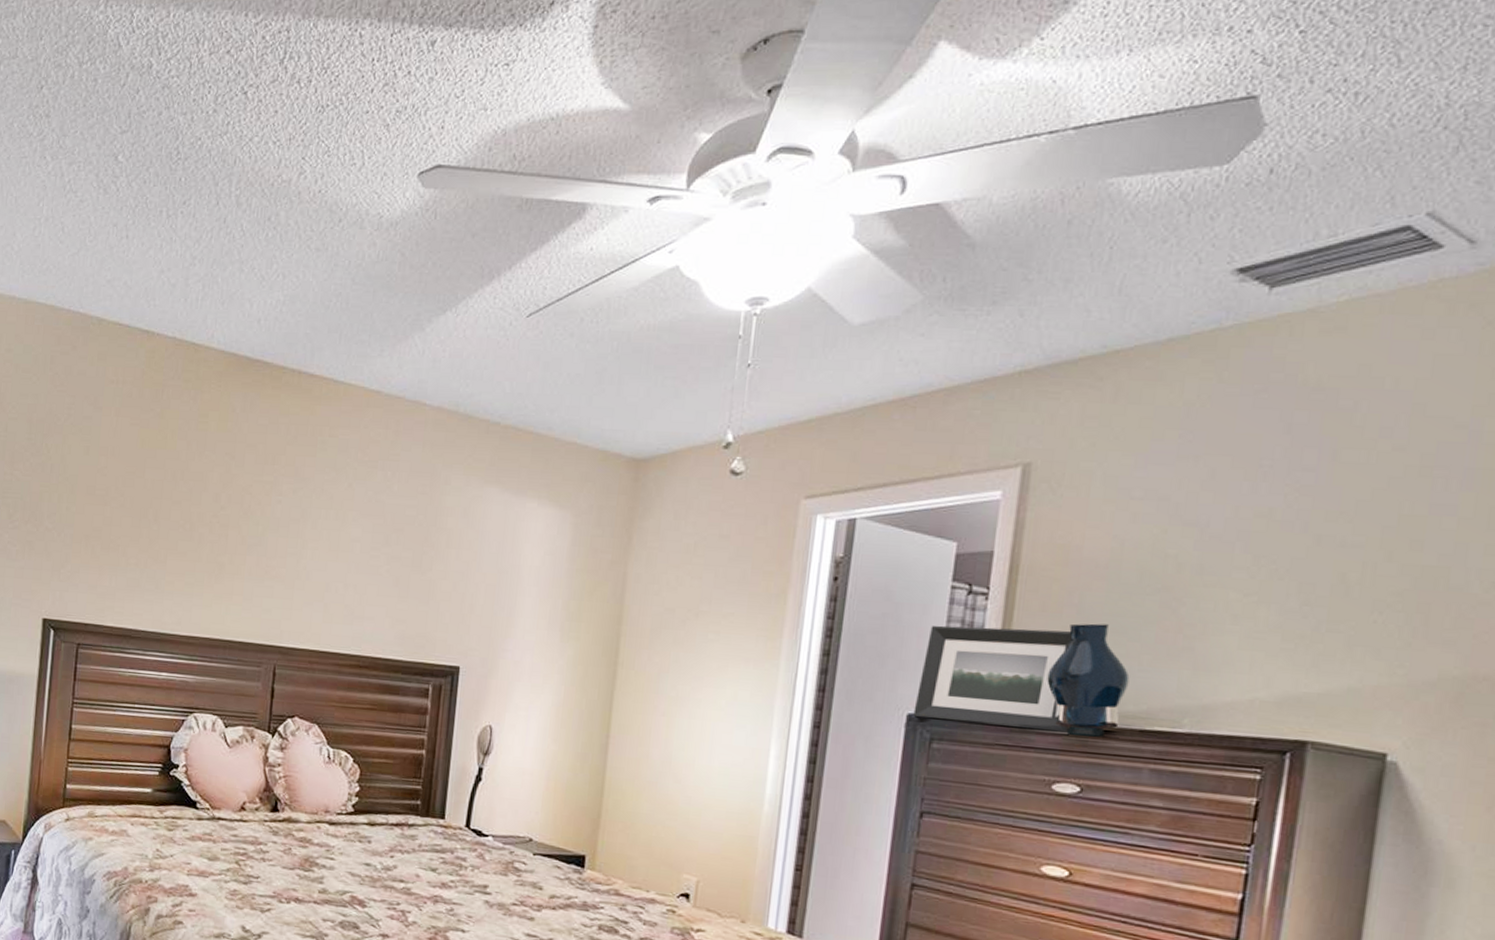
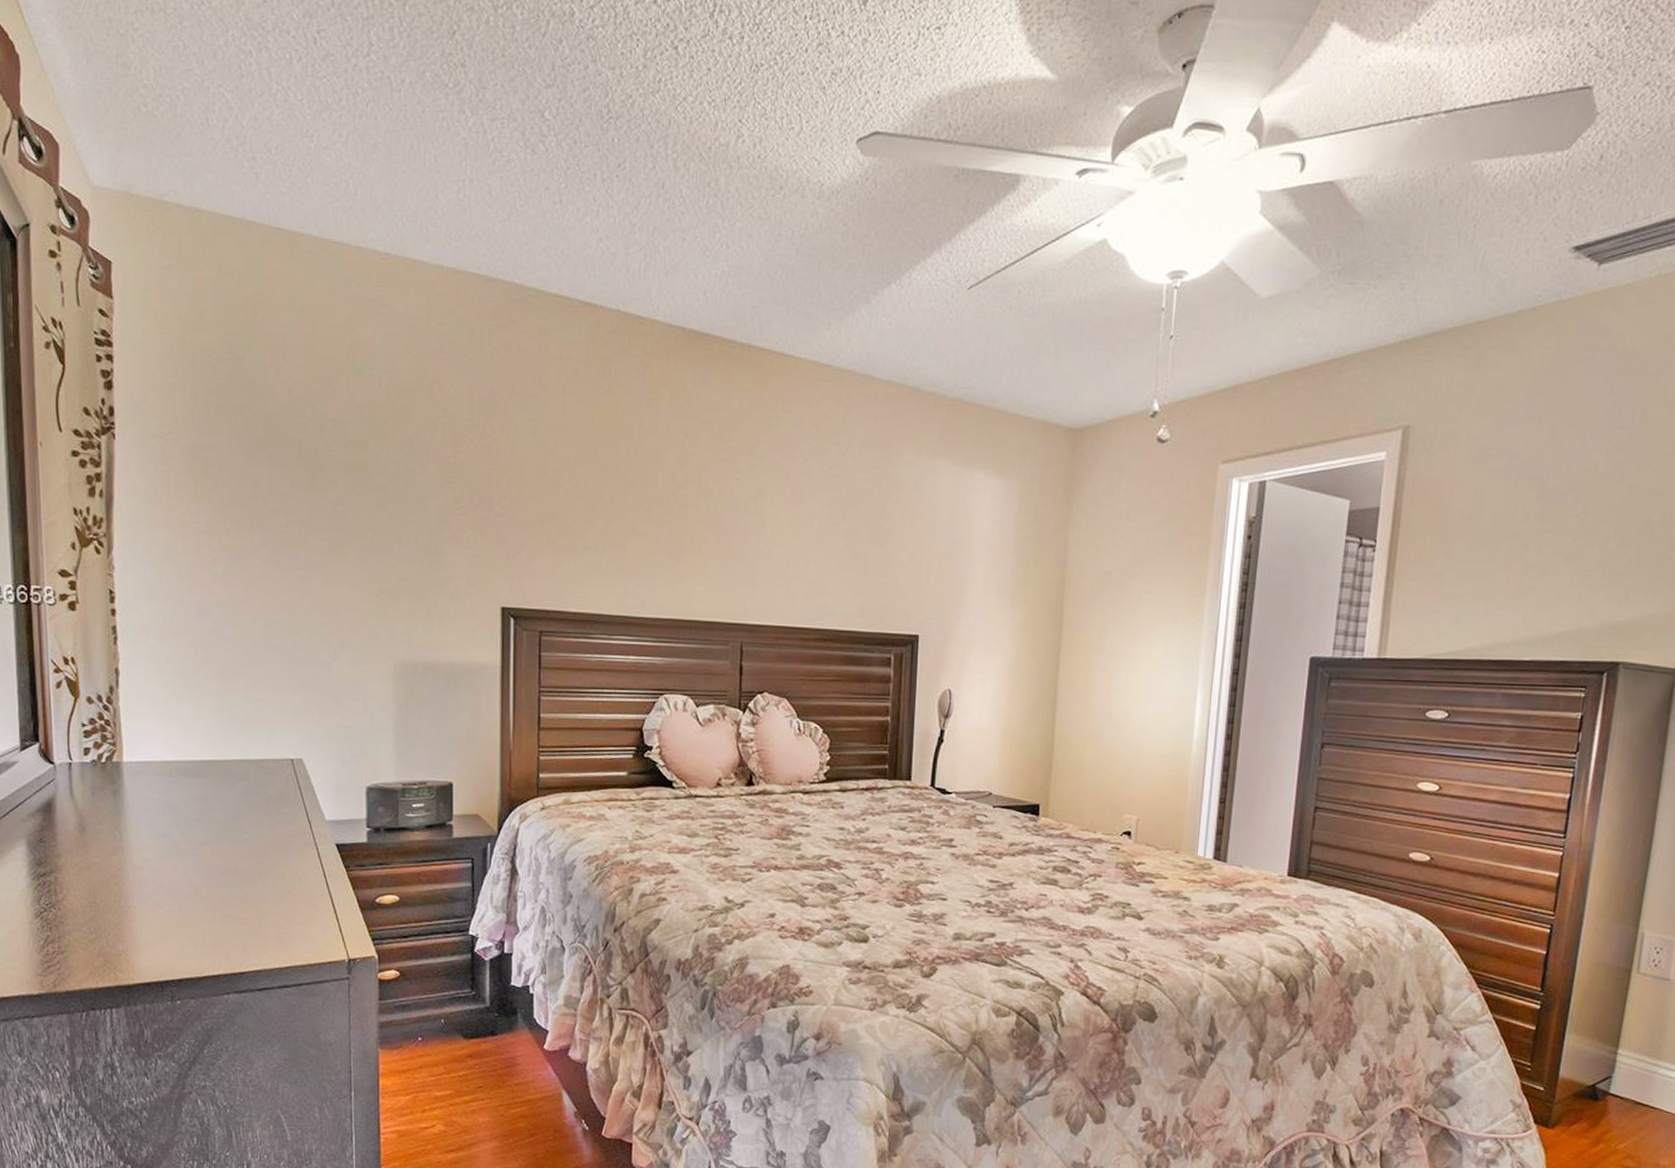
picture frame: present [913,625,1072,734] -> none [1315,576,1442,667]
vase: present [1047,623,1130,737] -> none [1422,569,1487,669]

